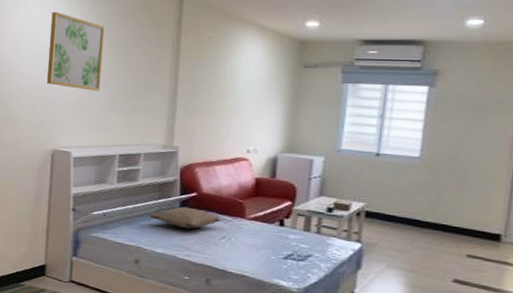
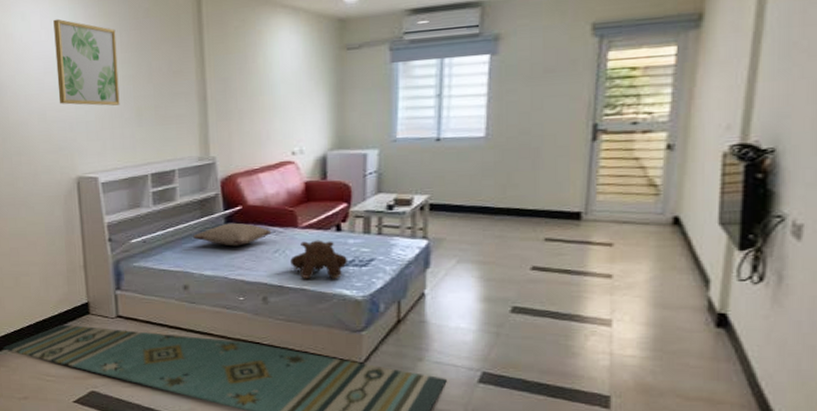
teddy bear: none [235,231,288,270] -> present [290,240,348,279]

